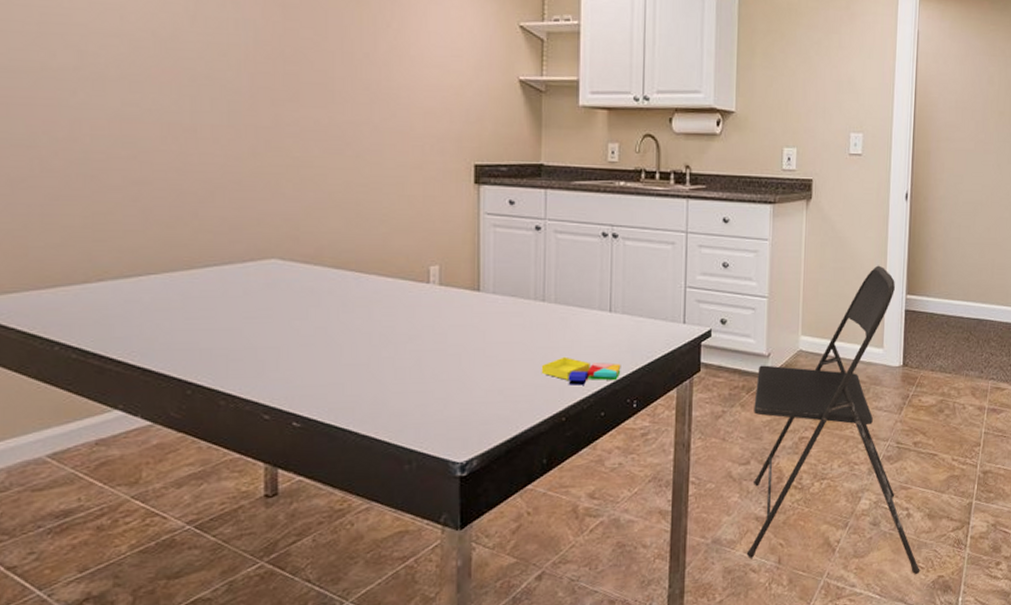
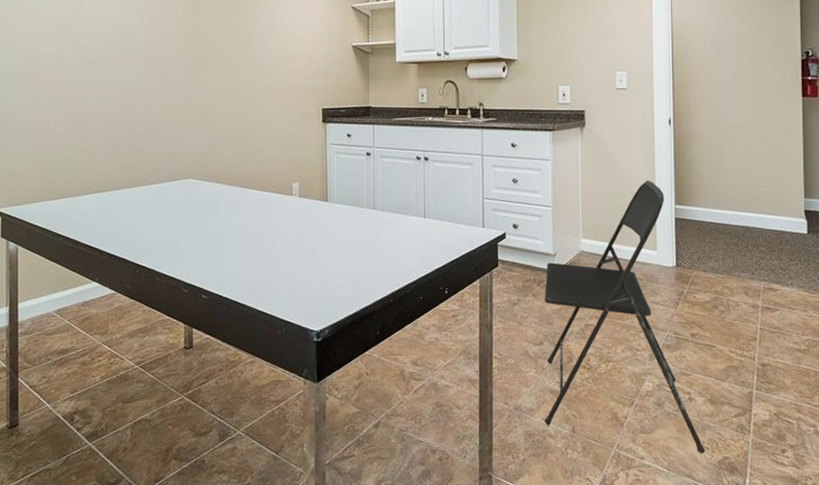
sticky notes: present [541,356,621,385] -> none [373,252,435,275]

